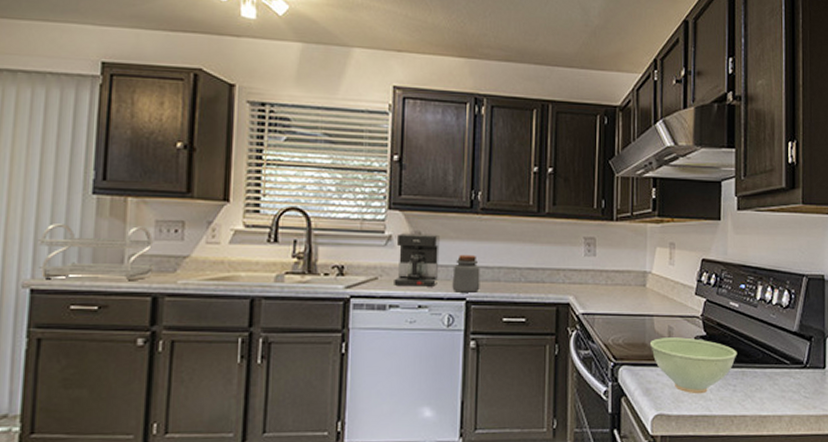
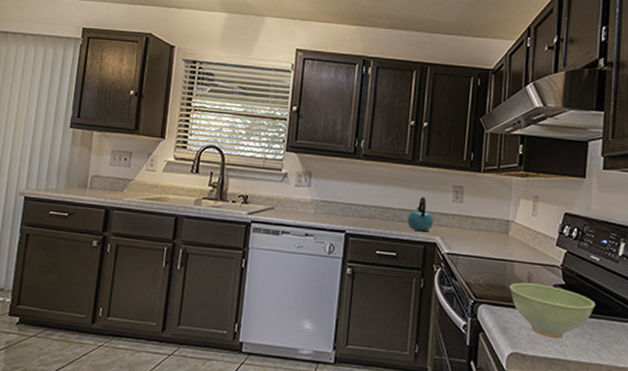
dish rack: present [39,224,155,281] -> none [31,149,110,196]
coffee maker: present [394,234,440,287] -> none [287,172,327,219]
jar: present [452,254,480,292] -> none [334,193,359,227]
kettle: none [536,252,566,292] -> present [407,196,434,232]

